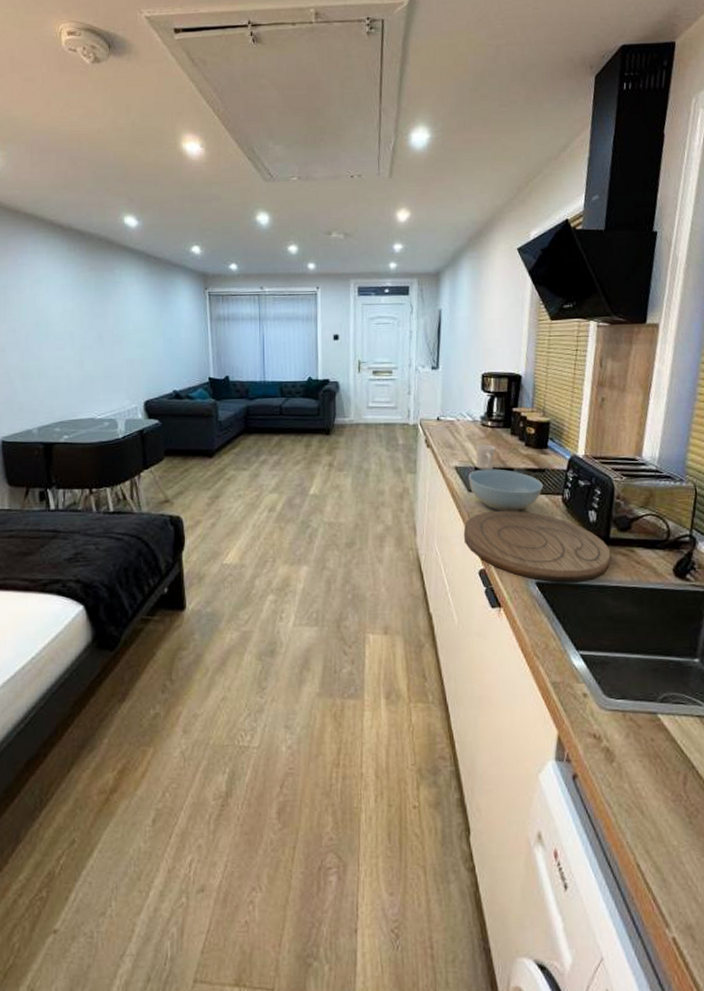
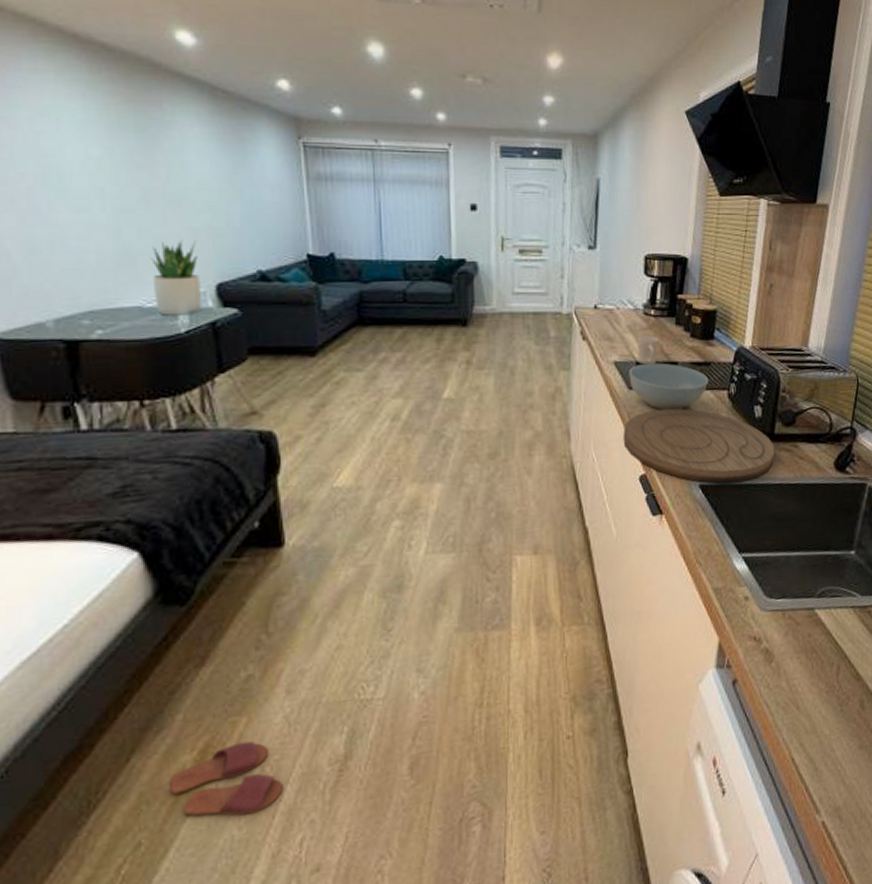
slippers: none [97,768,178,831] -> present [170,741,283,816]
planter: none [102,368,134,425] -> present [151,240,201,316]

